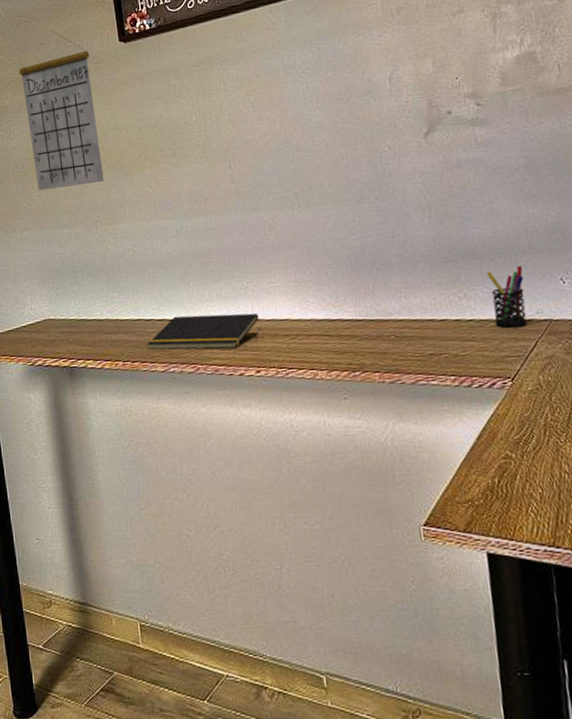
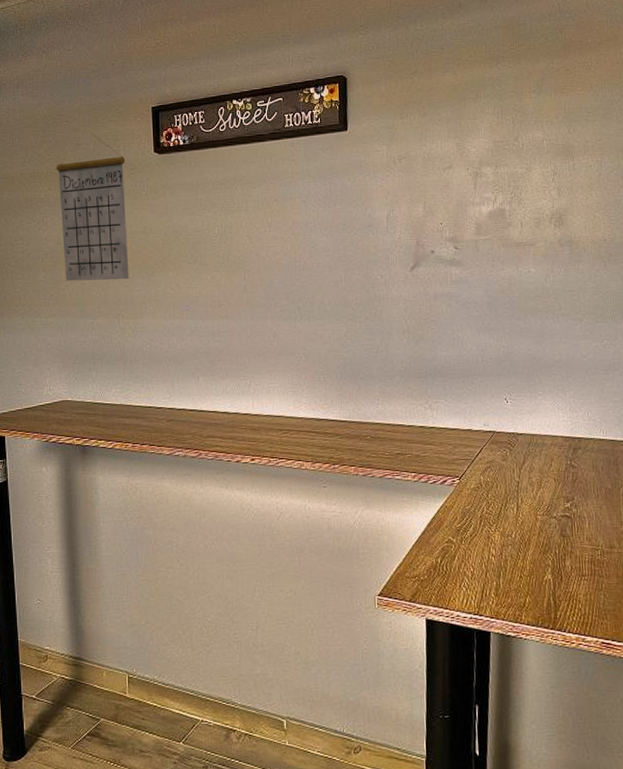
notepad: present [147,313,259,350] -> none [156,406,258,438]
pen holder: present [486,266,528,328] -> none [448,386,477,436]

